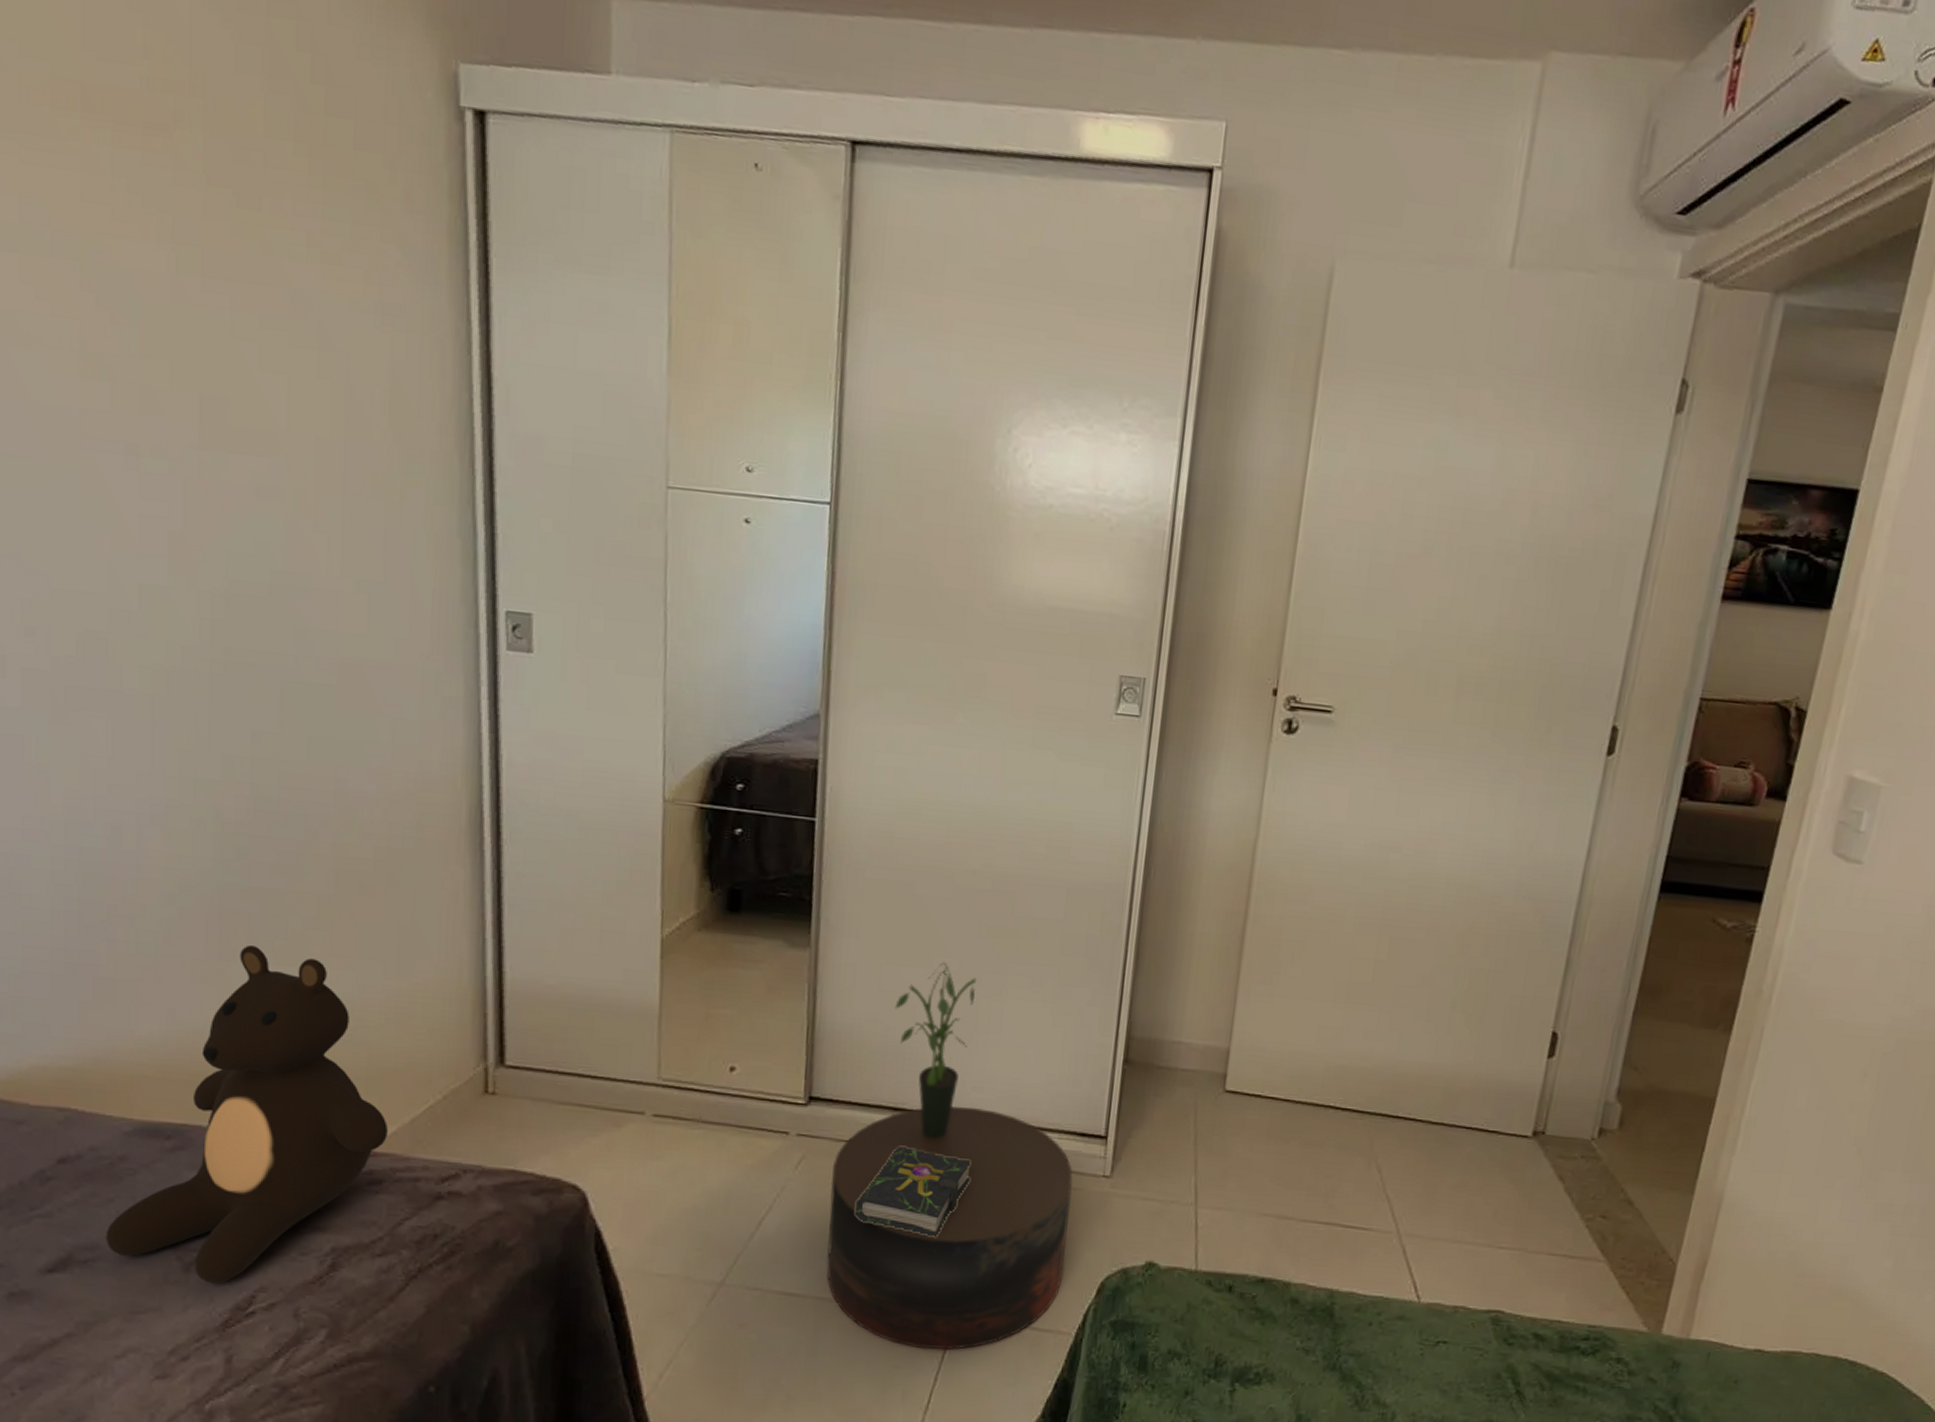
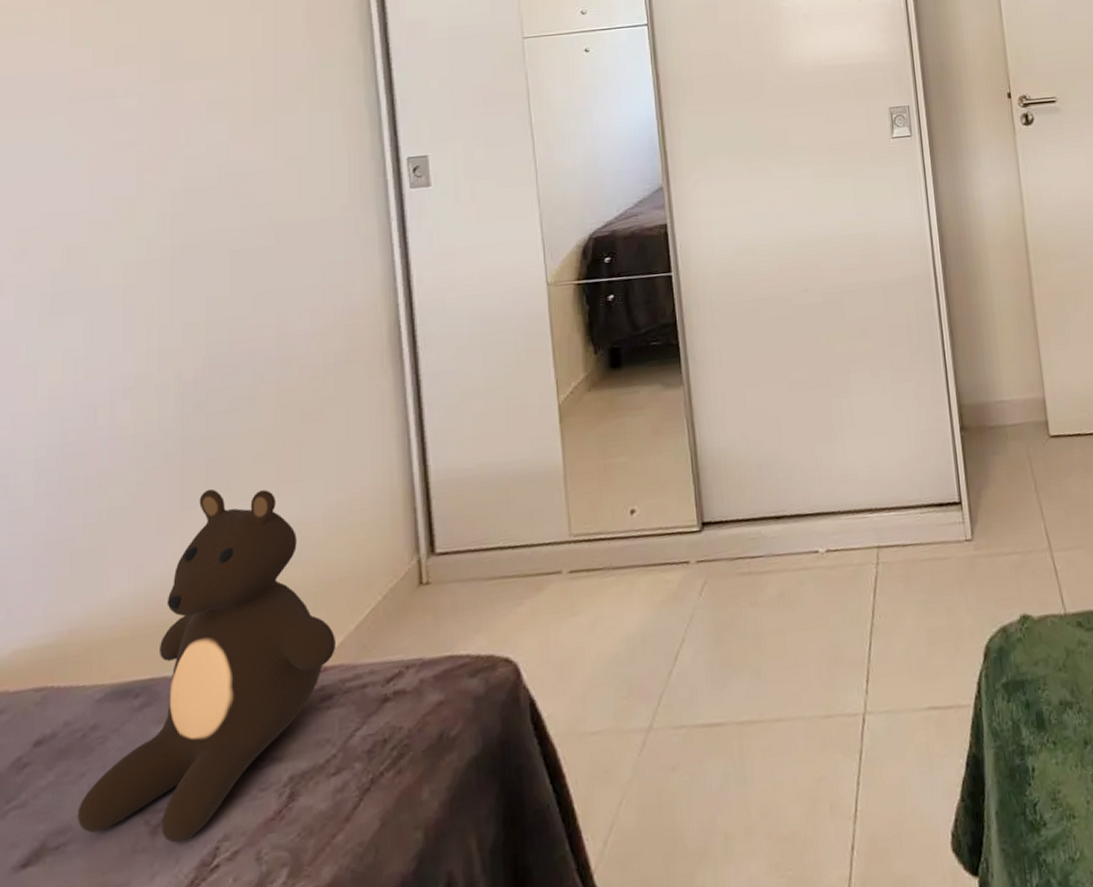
stool: present [825,1107,1073,1350] -> none [732,500,952,755]
book: present [855,1147,971,1237] -> none [757,552,852,636]
potted plant: present [894,962,977,1139] -> none [761,374,828,539]

